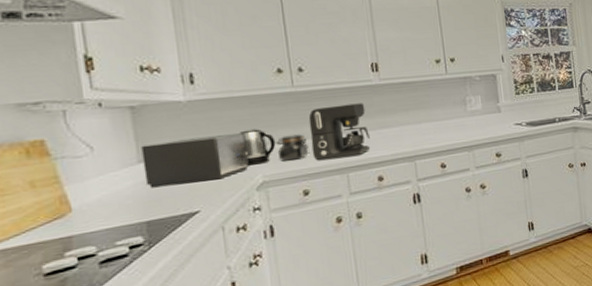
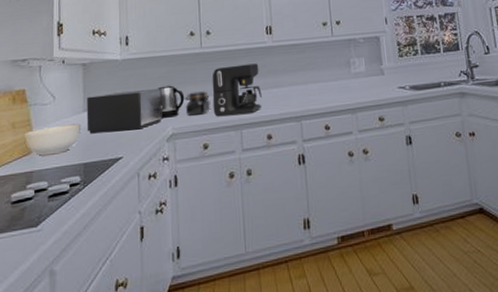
bowl: none [51,177,137,219] -> present [24,123,81,157]

